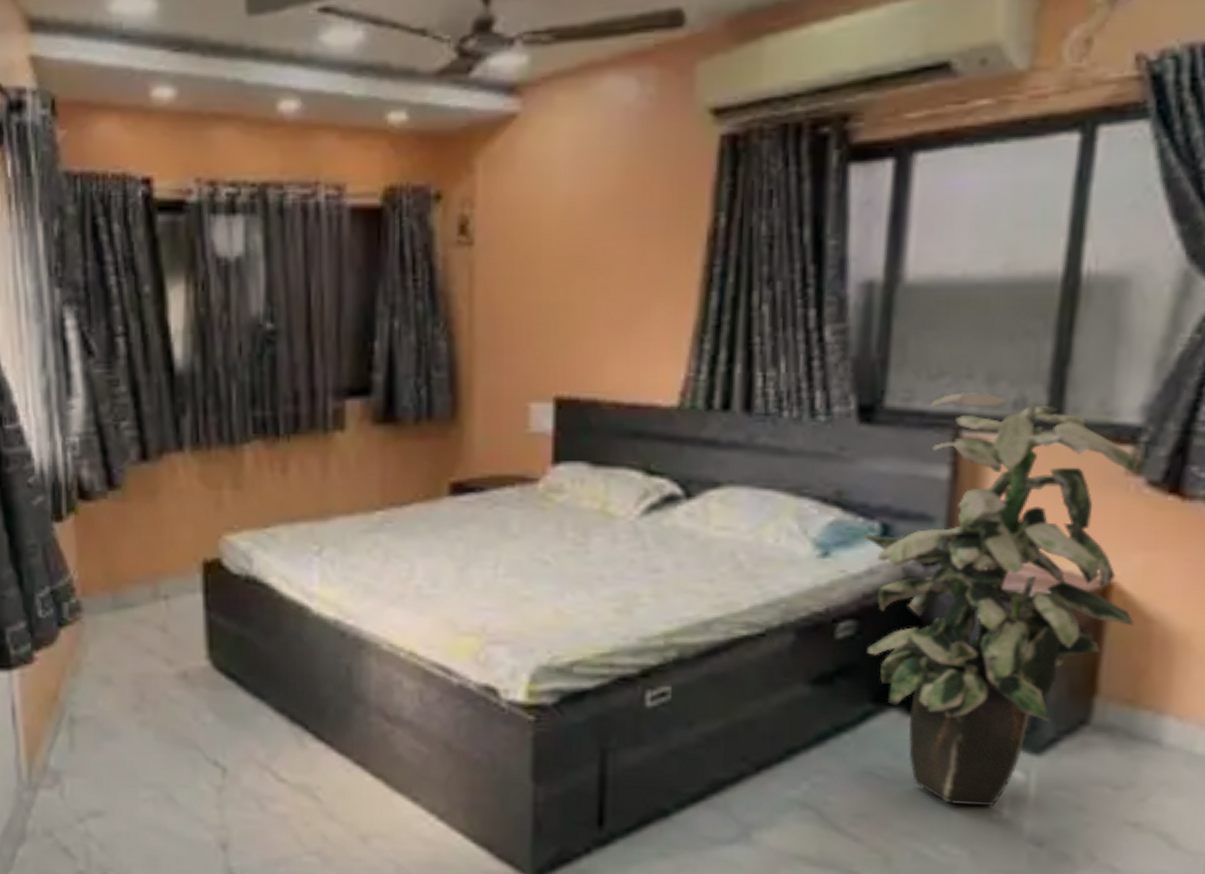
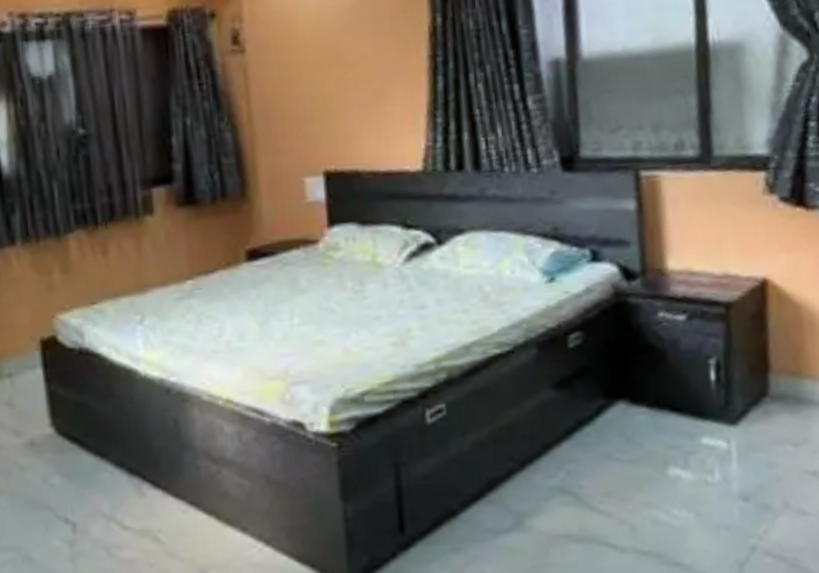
indoor plant: present [863,392,1138,806] -> none [578,139,789,475]

